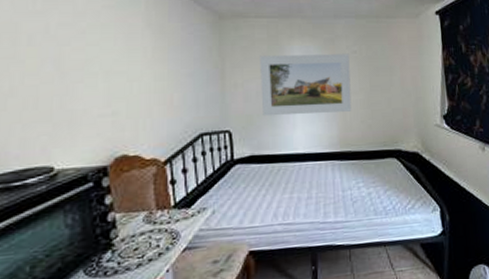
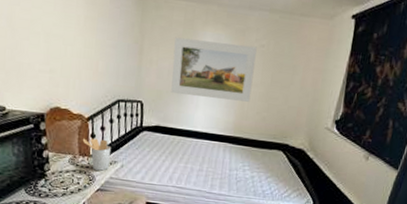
utensil holder: none [159,183,196,225] -> present [82,138,111,171]

